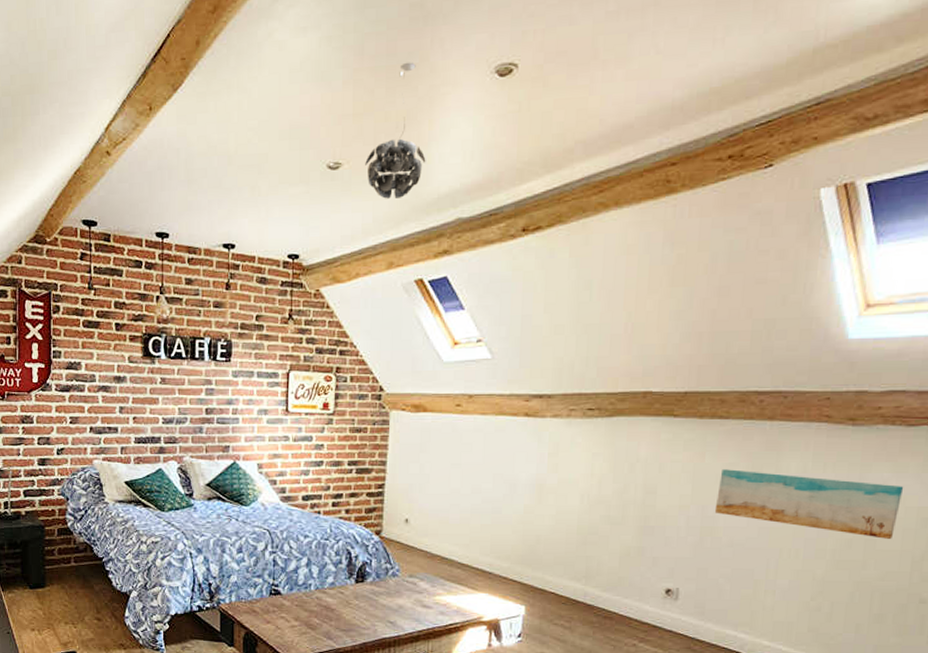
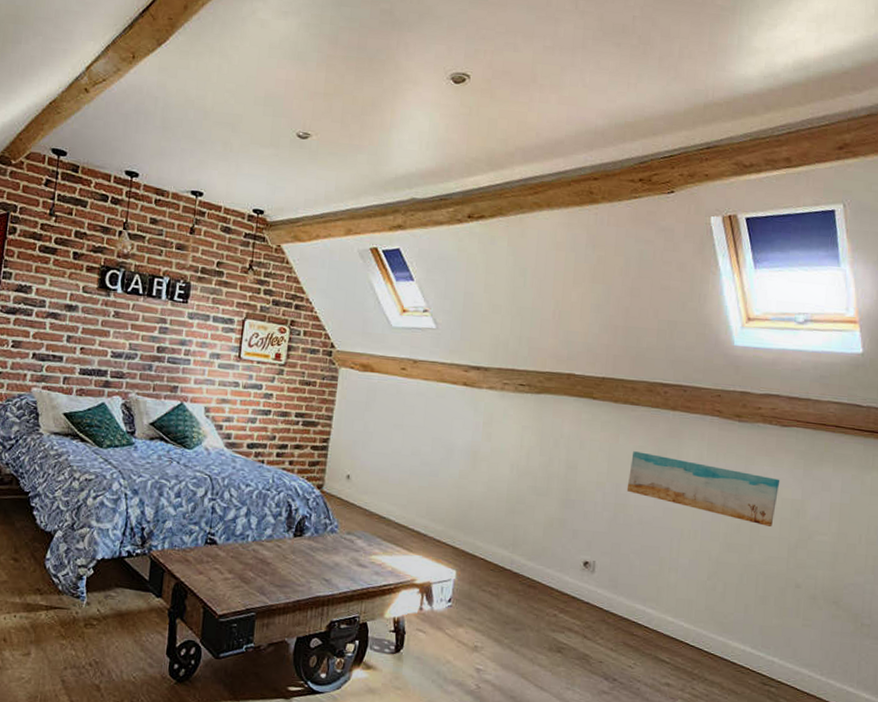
pendant light: present [365,62,426,199] -> none [332,57,387,173]

